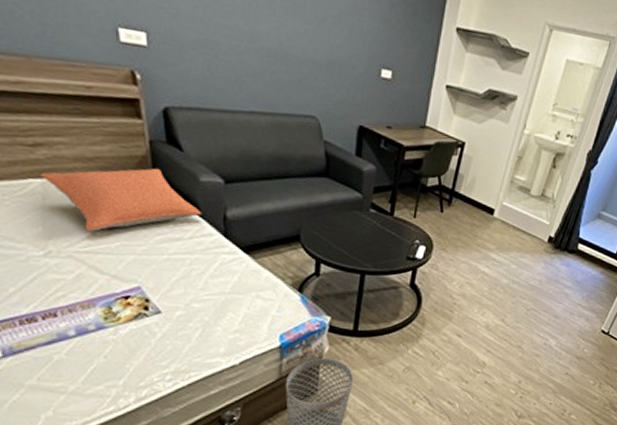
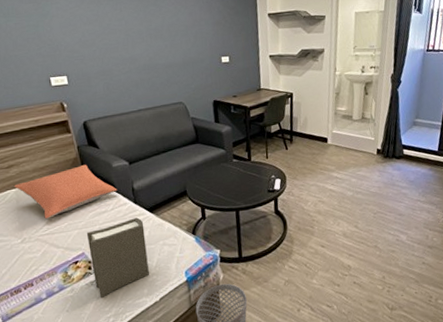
book: none [147,255,233,348] -> present [86,217,149,298]

